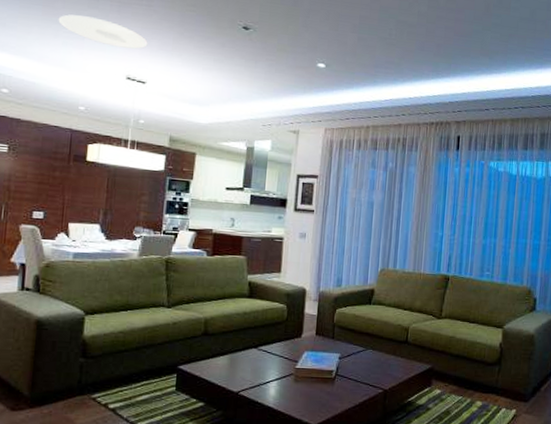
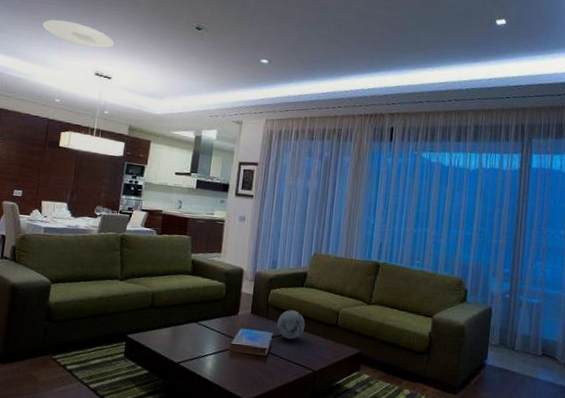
decorative orb: none [343,329,374,359] -> present [276,310,306,340]

